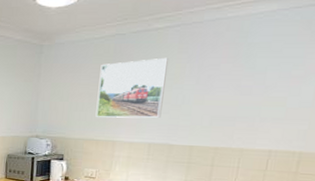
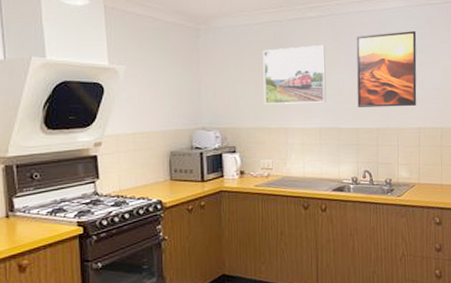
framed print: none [196,38,289,127] -> present [356,30,417,107]

